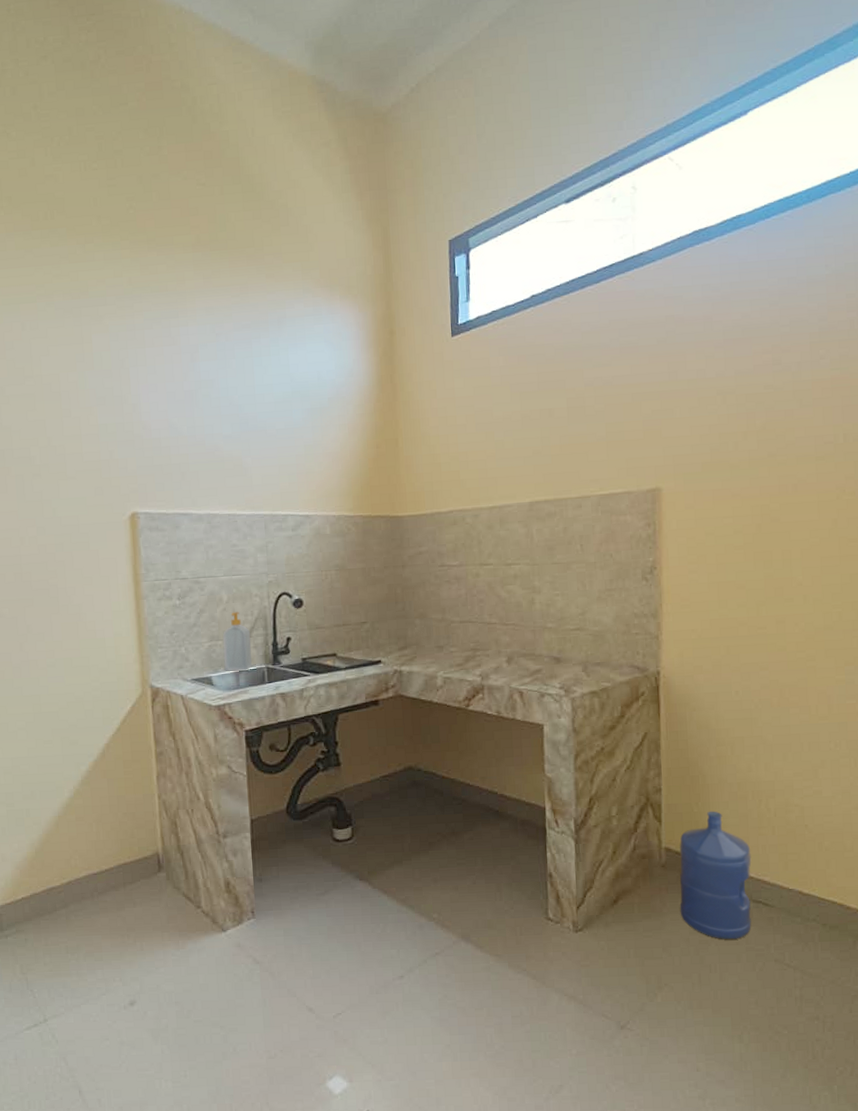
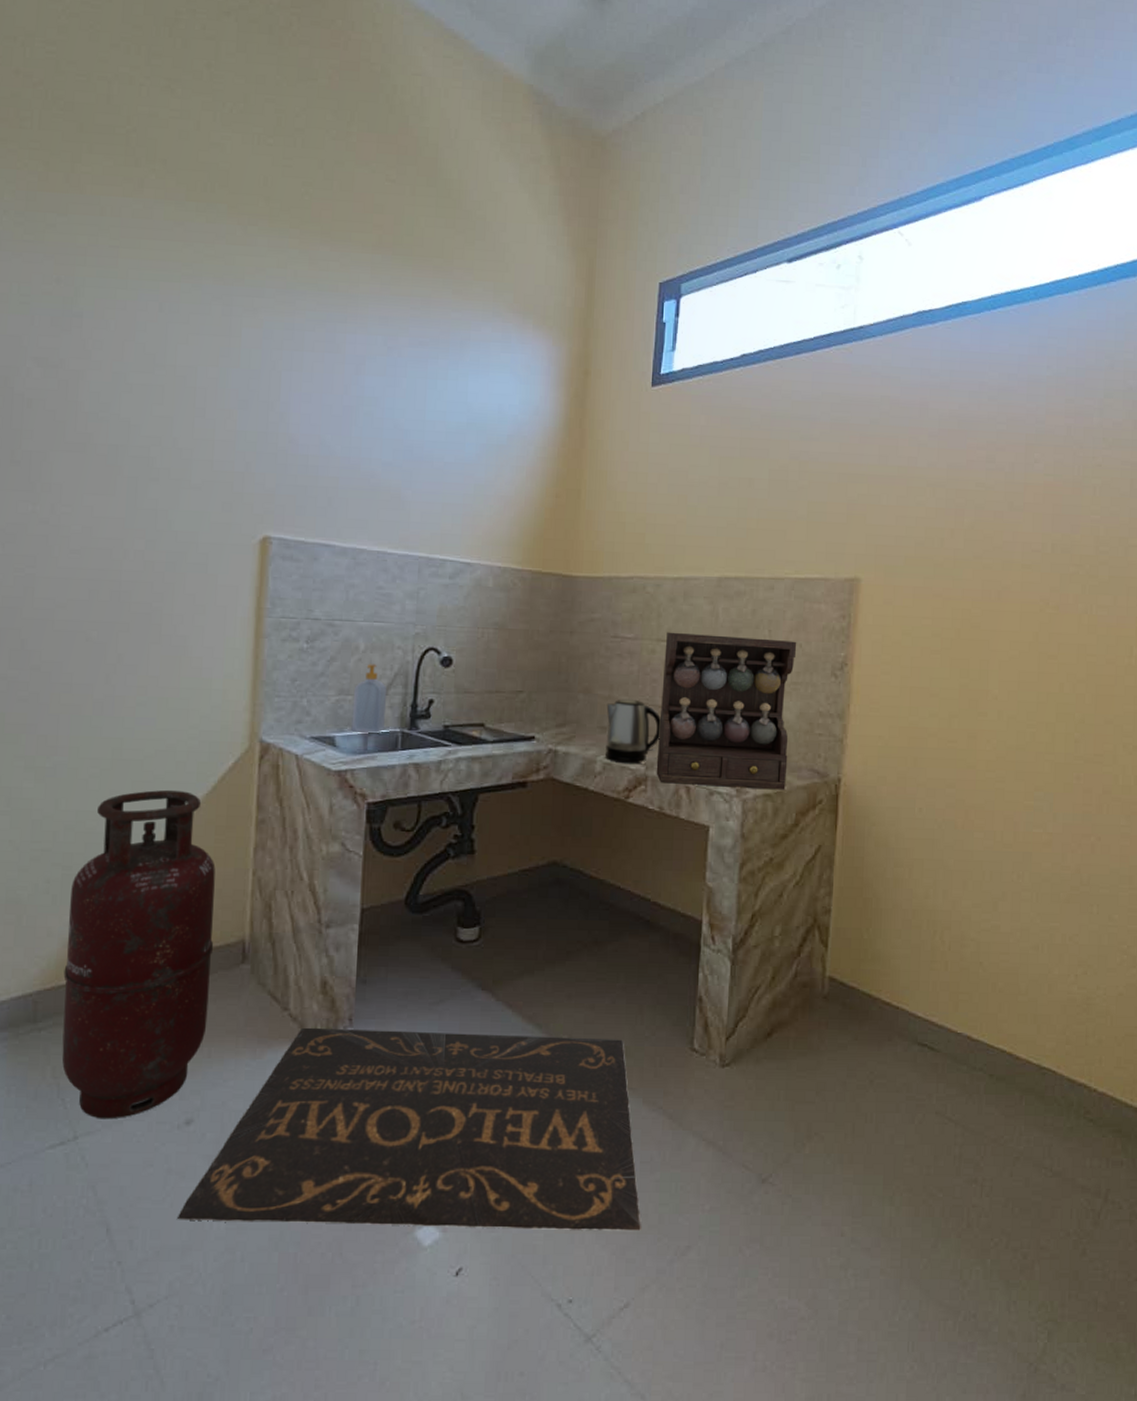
gas cylinder: none [15,733,137,1005] -> present [62,789,216,1119]
doormat: none [133,914,519,1082] -> present [178,1027,642,1231]
kettle: none [441,619,491,676] -> present [605,699,661,763]
spice rack: none [487,552,610,690] -> present [656,632,797,790]
water jug: present [679,811,752,940] -> none [839,939,921,1086]

